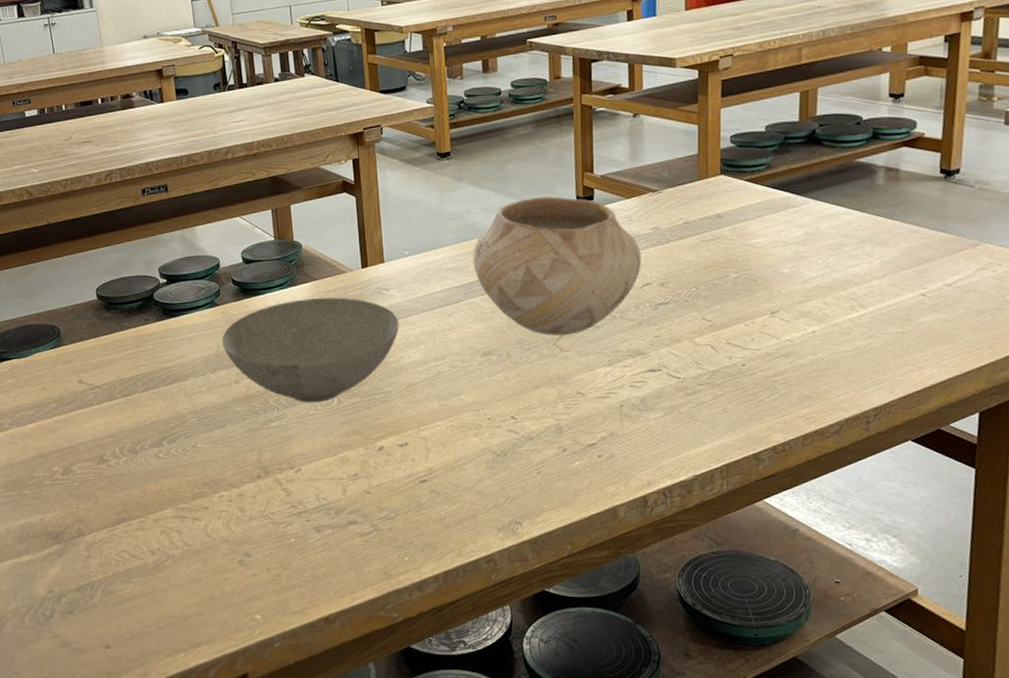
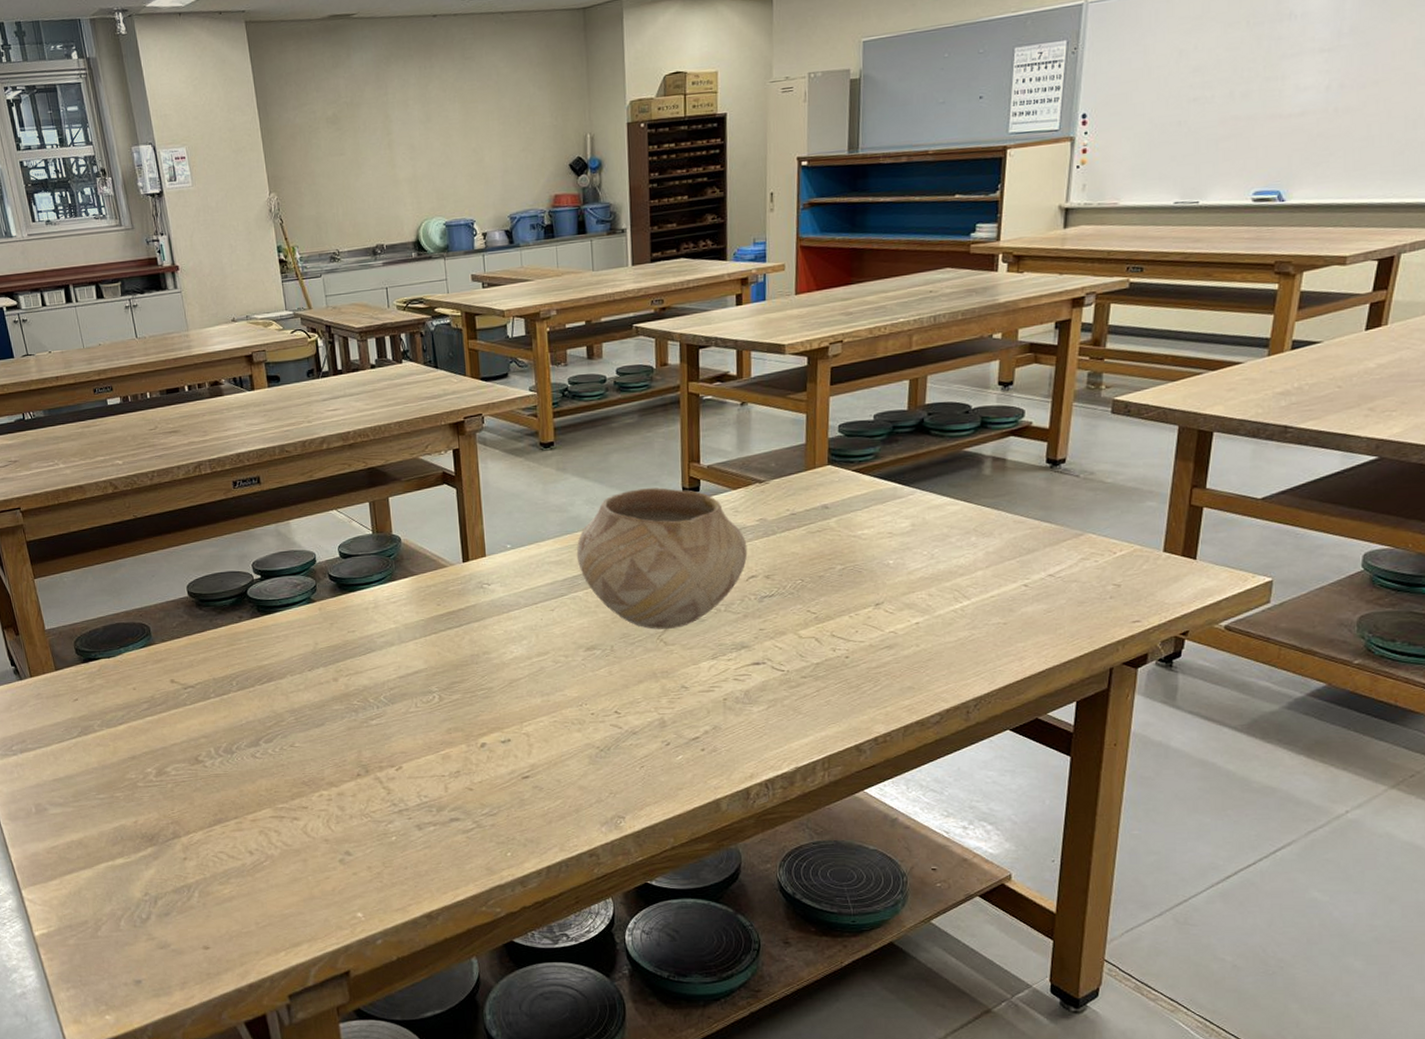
bowl: present [221,297,399,403] -> none [318,592,502,701]

